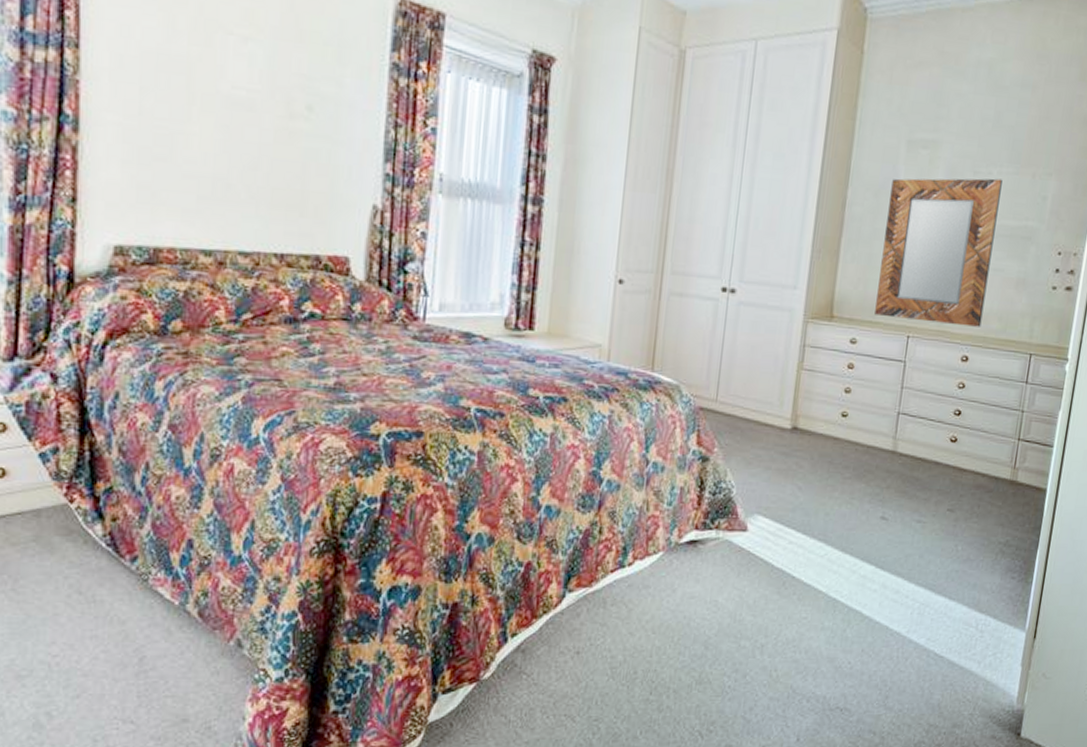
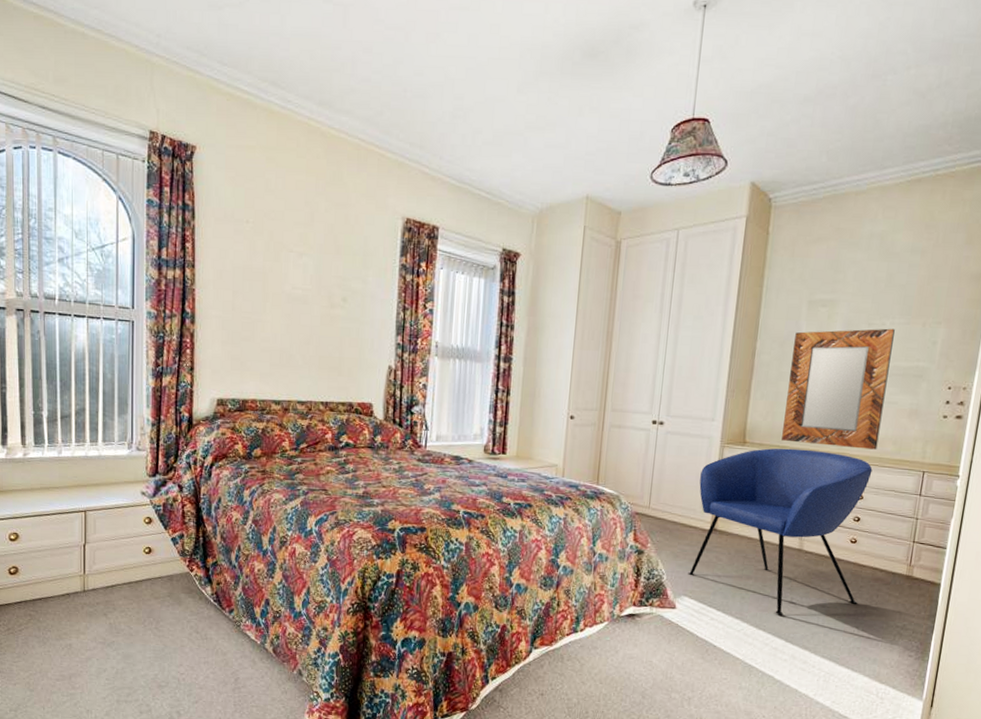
armchair: none [762,324,976,535] -> present [688,448,873,616]

